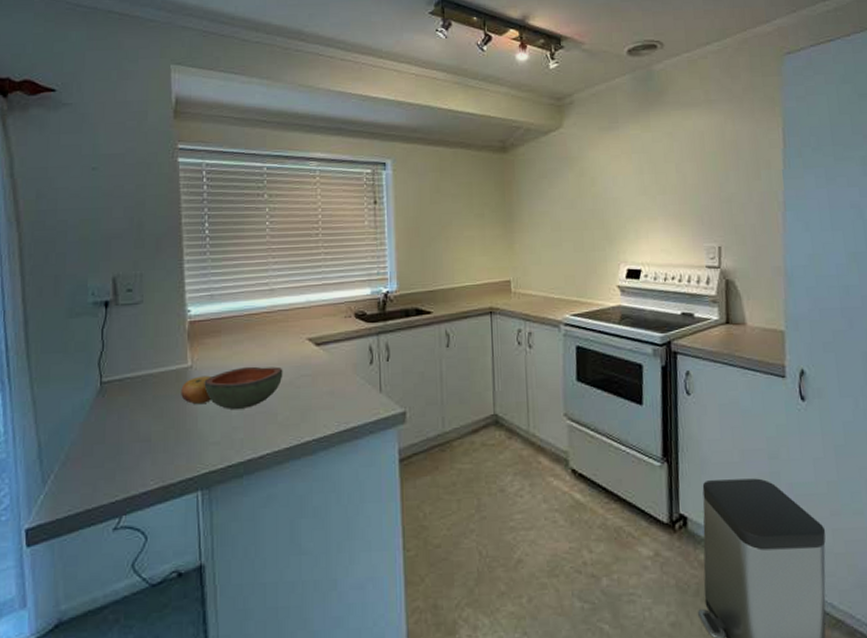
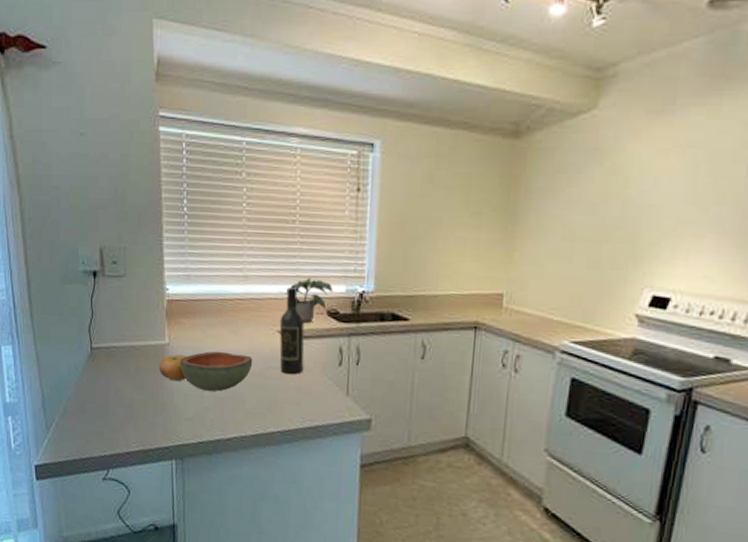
wine bottle: none [308,295,336,379] -> present [279,287,305,374]
potted plant: none [312,285,360,327] -> present [285,278,334,323]

